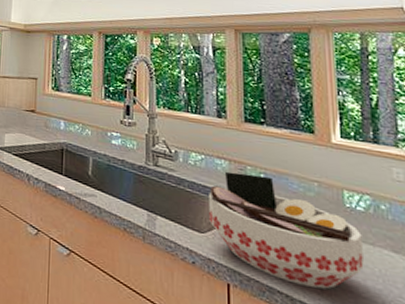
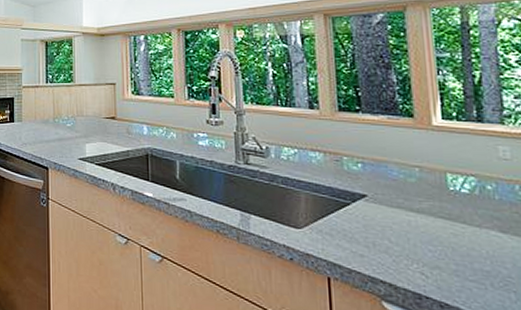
bowl: present [209,171,364,289] -> none [304,164,470,275]

